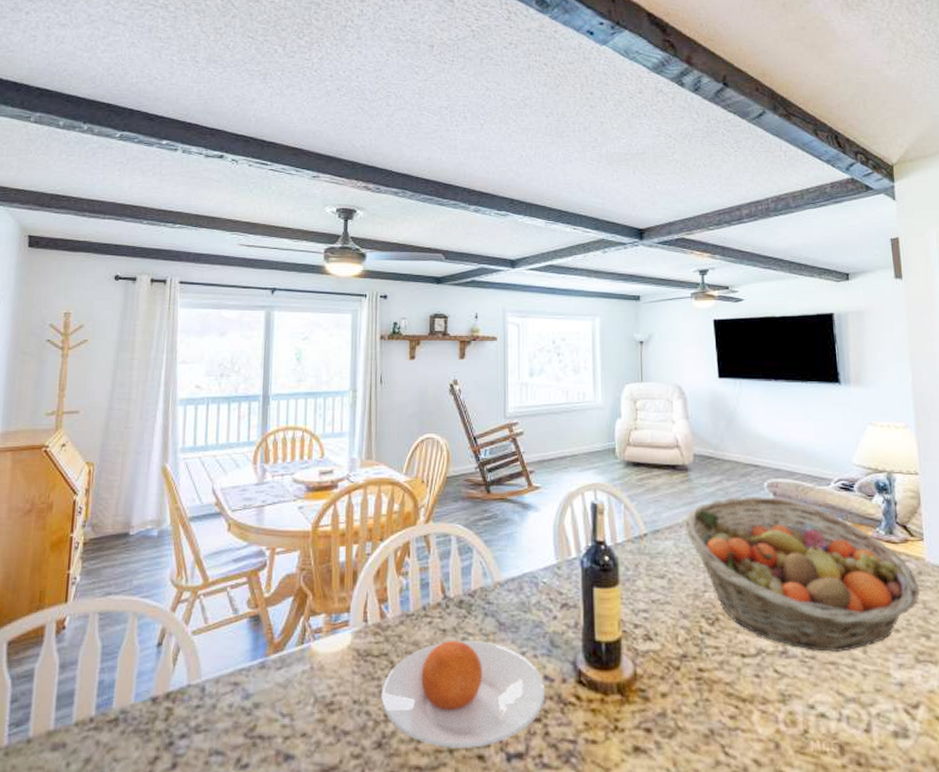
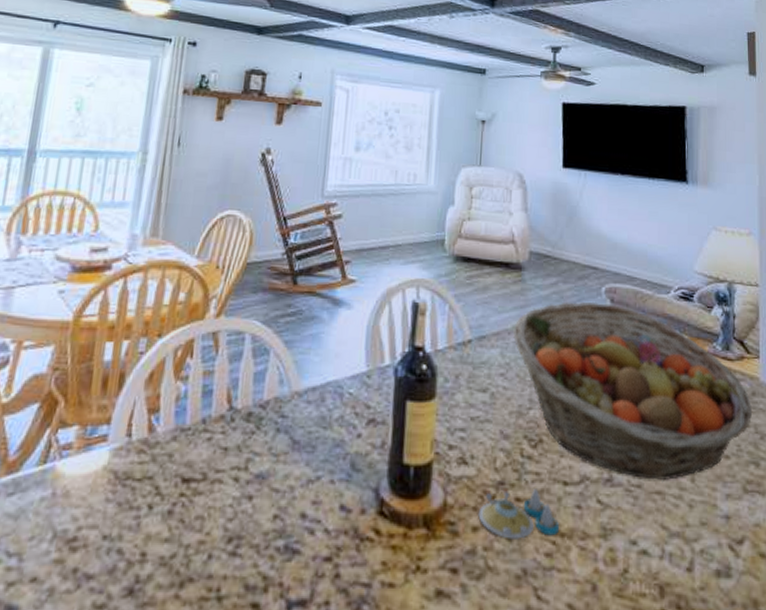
plate: present [381,641,546,748] -> none [138,462,341,595]
salt and pepper shaker set: none [665,661,740,704] -> present [478,489,559,539]

